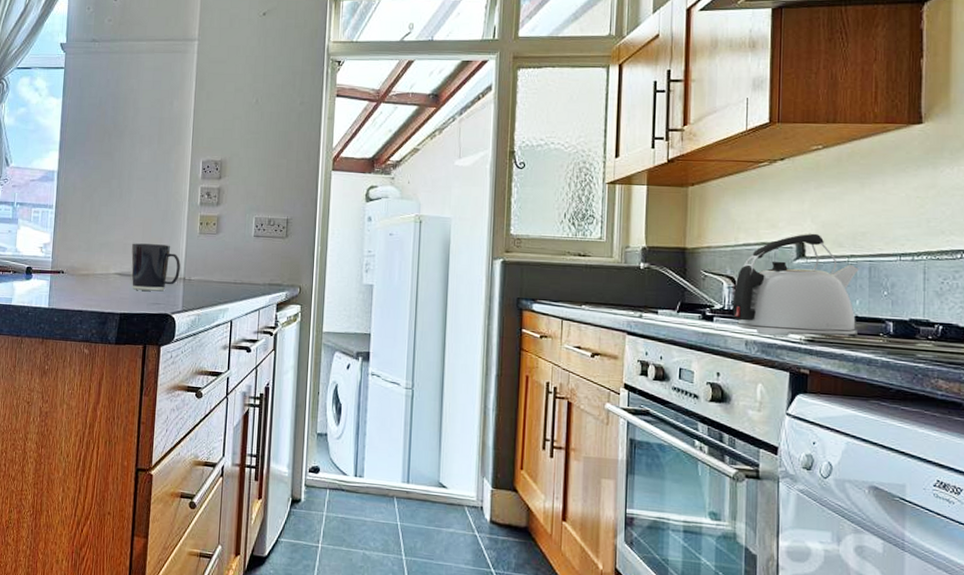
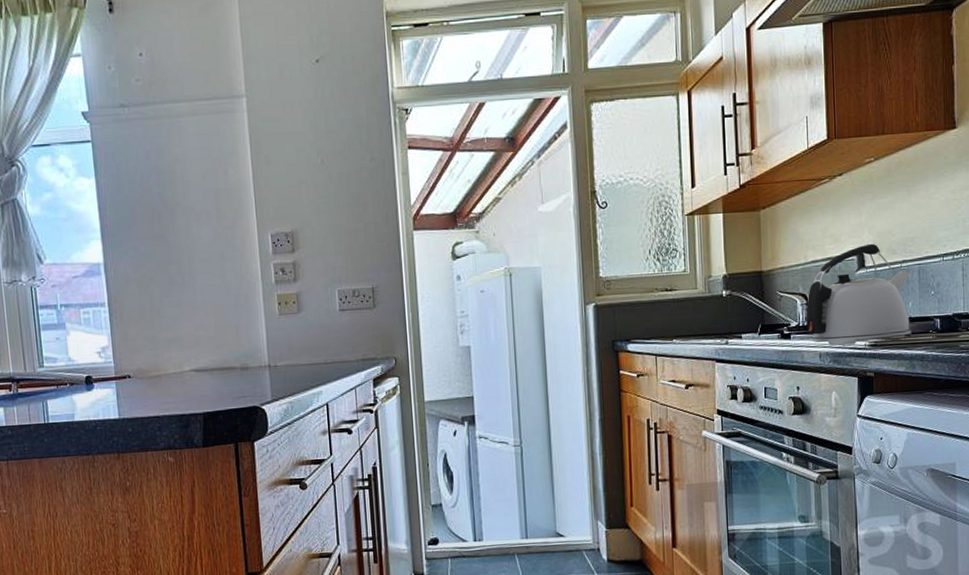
mug: present [131,243,181,292] -> none [204,331,264,385]

